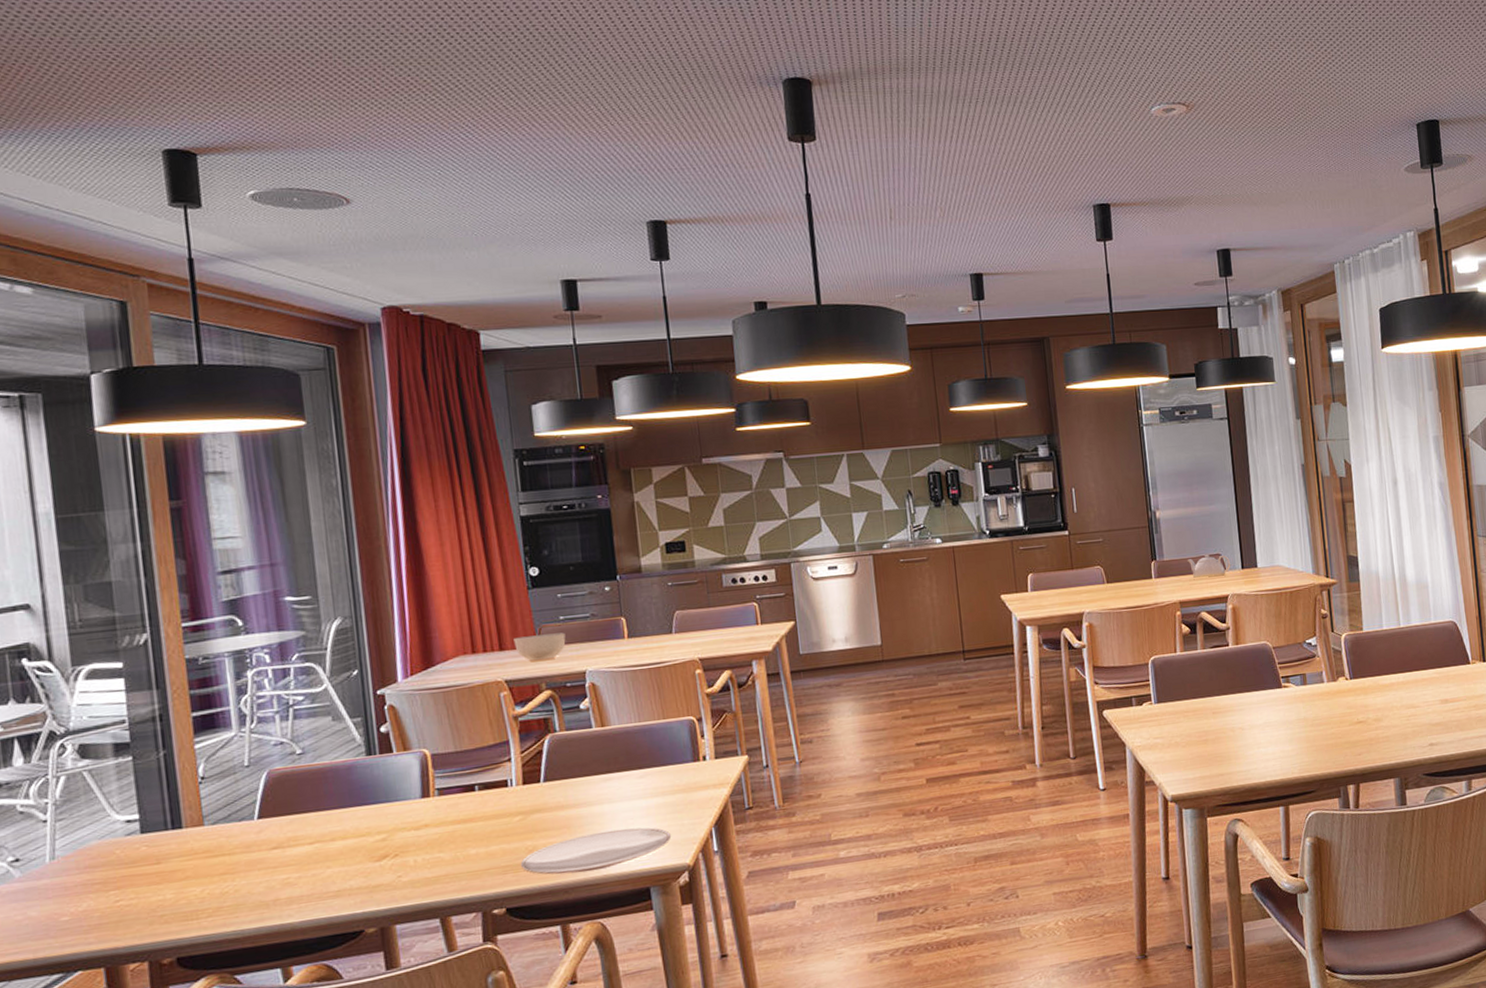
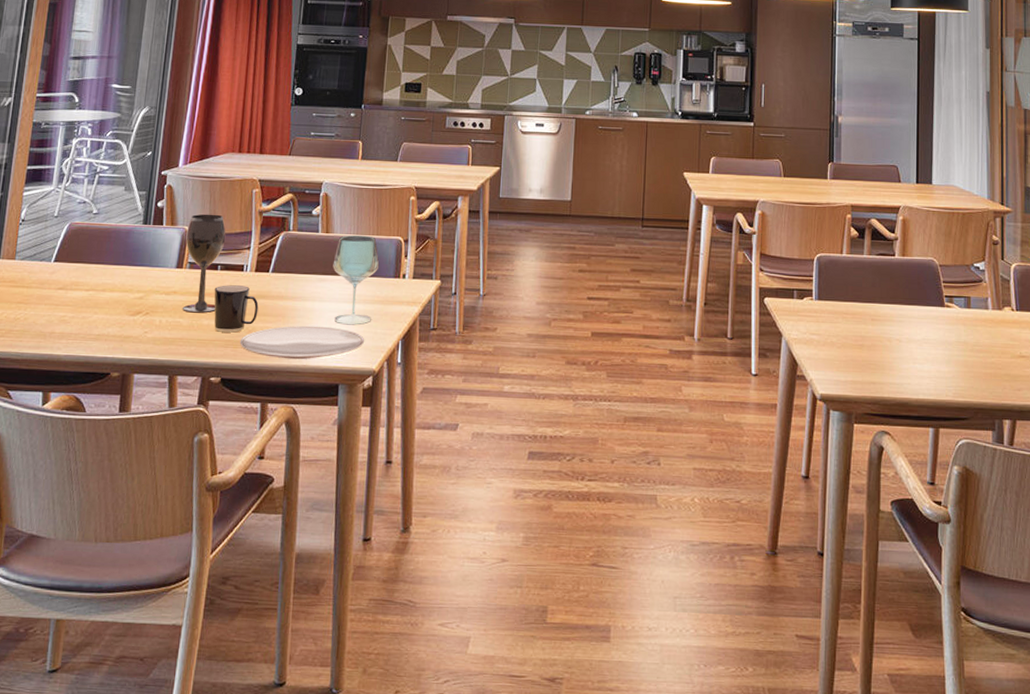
wine glass: none [425,728,483,845] -> present [183,214,226,313]
mug: none [476,802,537,859] -> present [214,285,259,333]
bowl: present [513,632,566,662] -> none [272,144,313,168]
wine glass: none [616,721,675,823] -> present [333,235,380,325]
teapot: present [1187,554,1231,580] -> none [863,163,906,188]

